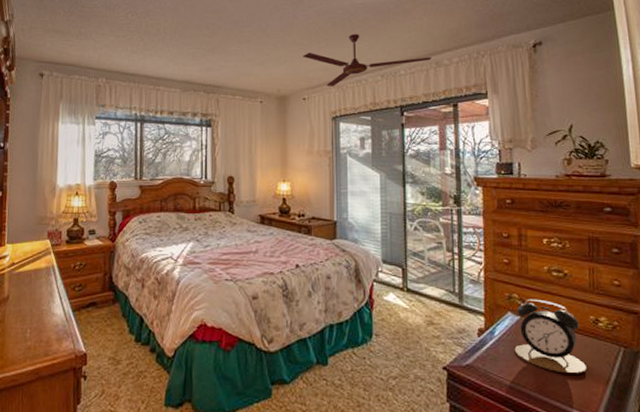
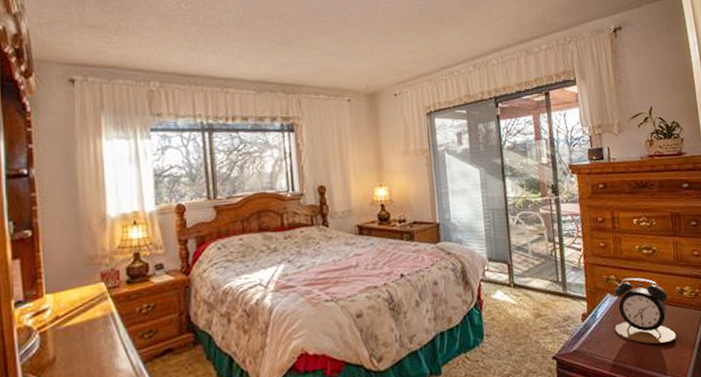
ceiling fan: present [303,33,432,86] -> none [390,21,521,80]

